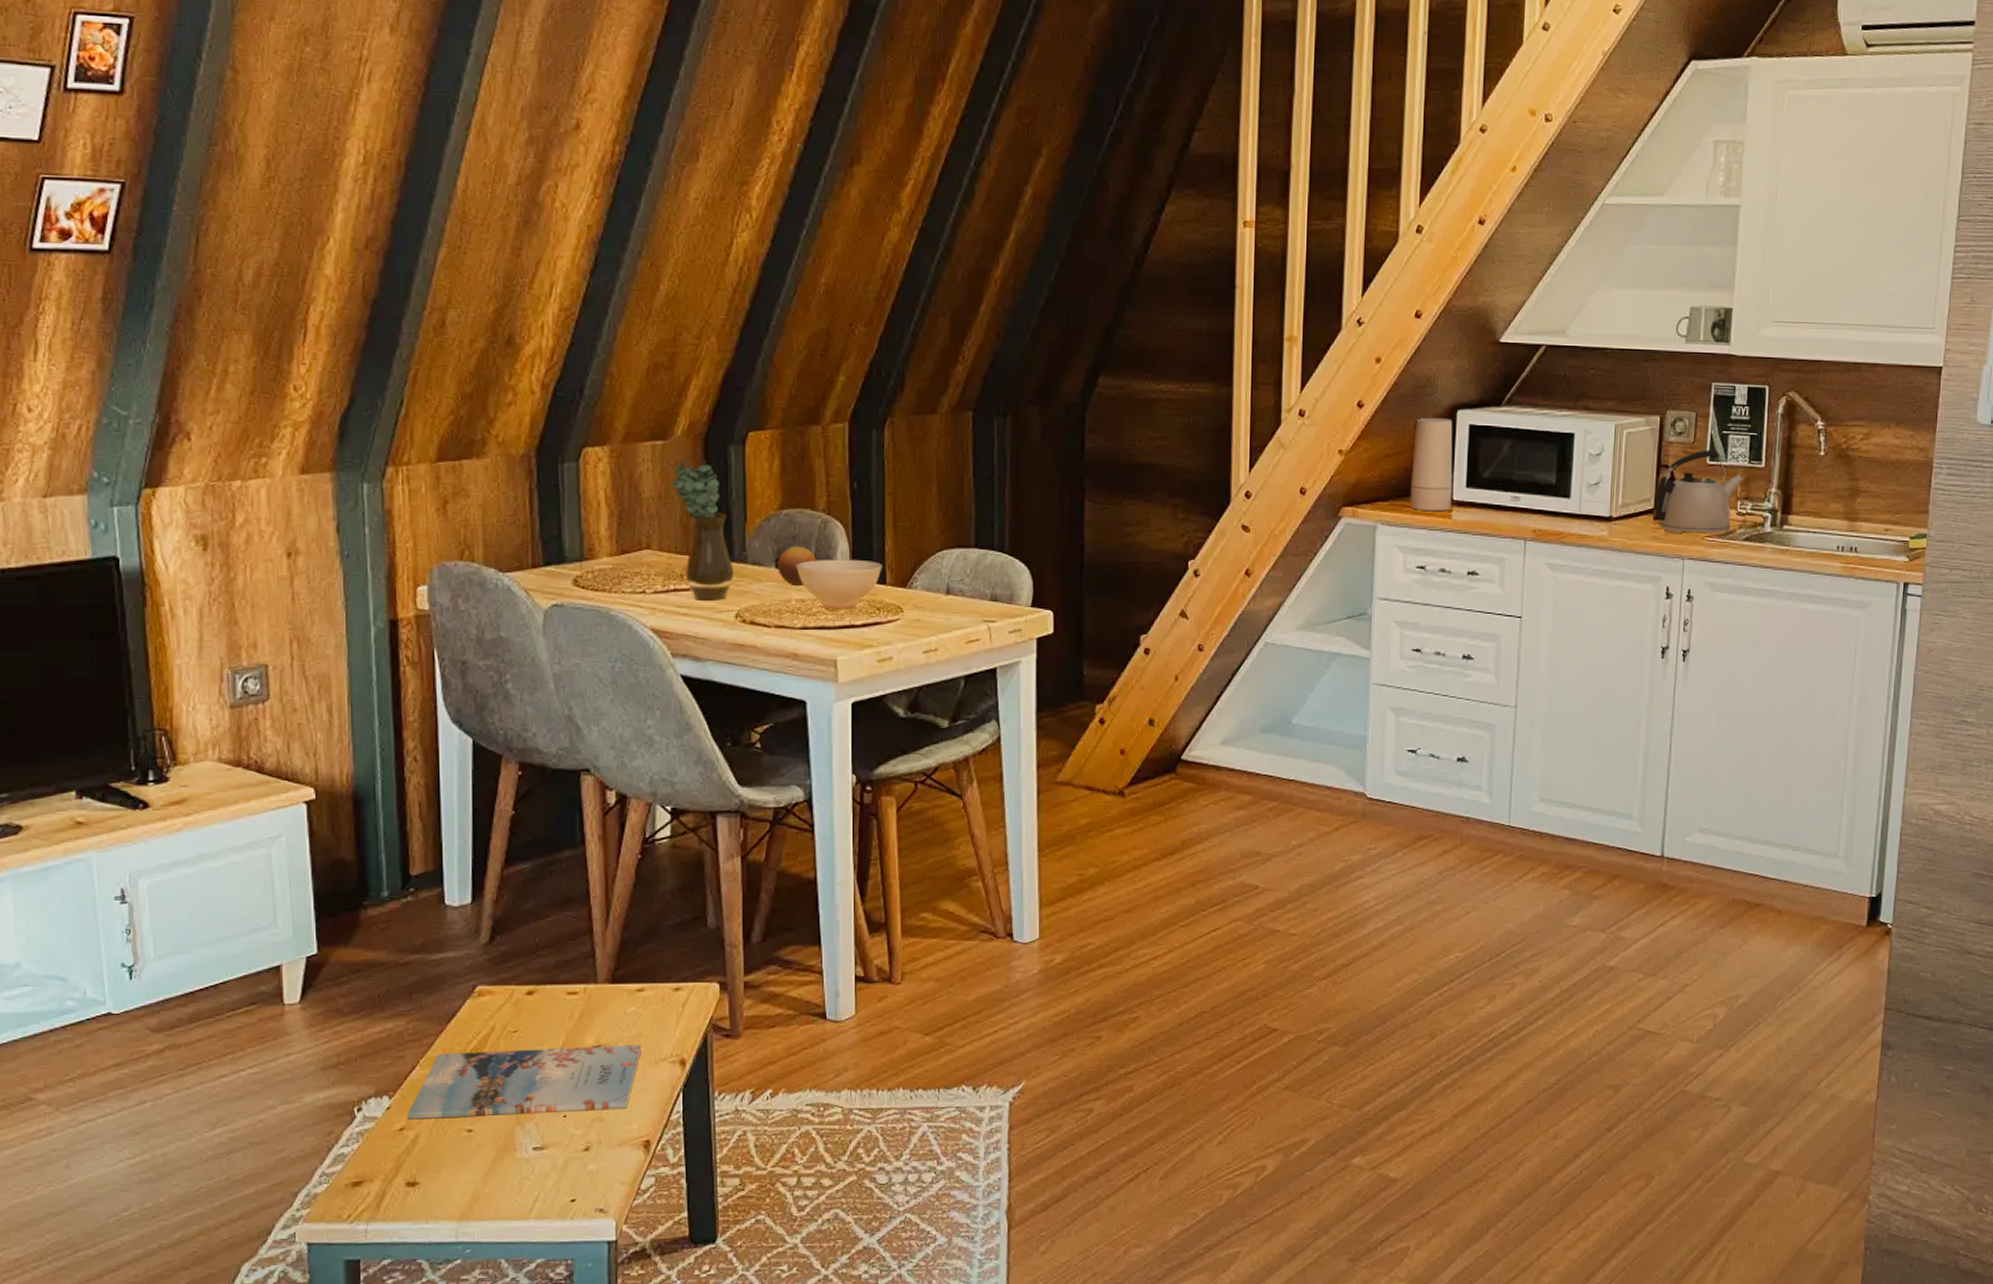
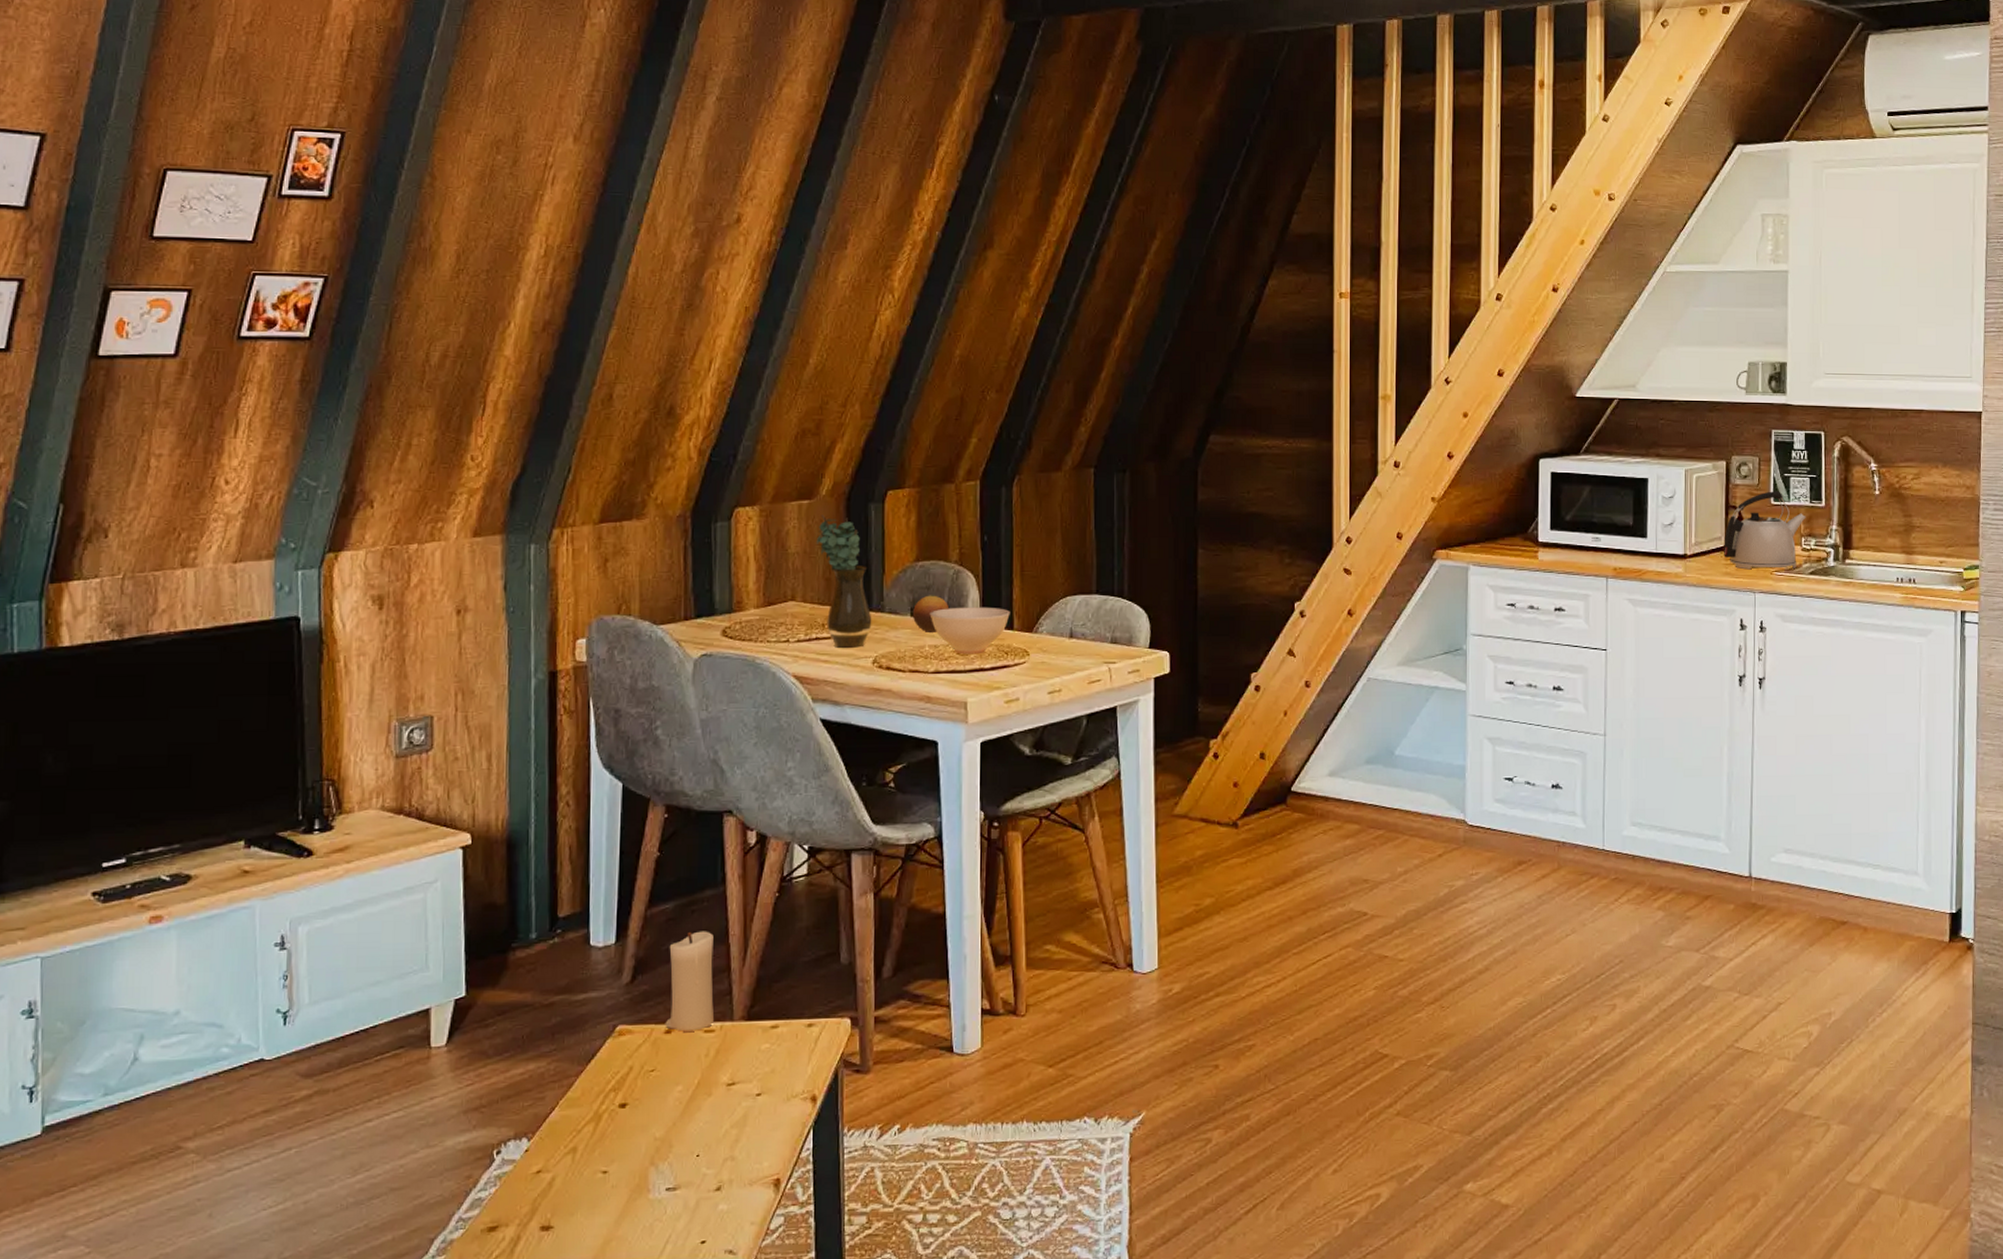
magazine: present [407,1045,641,1120] -> none [544,1082,774,1162]
candle: none [526,892,578,993] -> present [665,931,715,1032]
canister: present [1410,417,1453,512] -> none [1499,466,1537,553]

